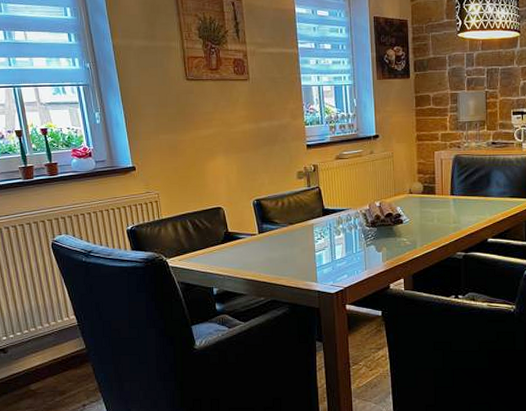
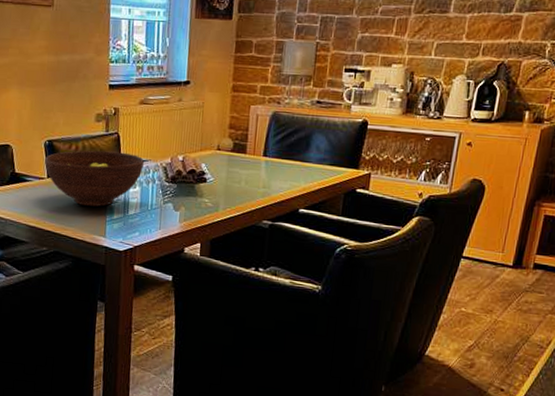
fruit bowl: none [254,204,345,256] -> present [44,150,144,207]

